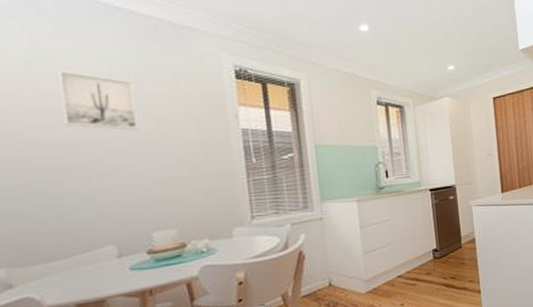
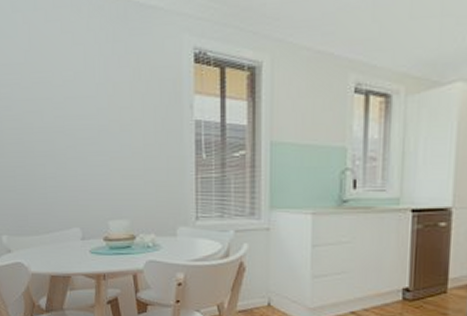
wall art: present [58,70,138,130] -> none [47,59,104,119]

